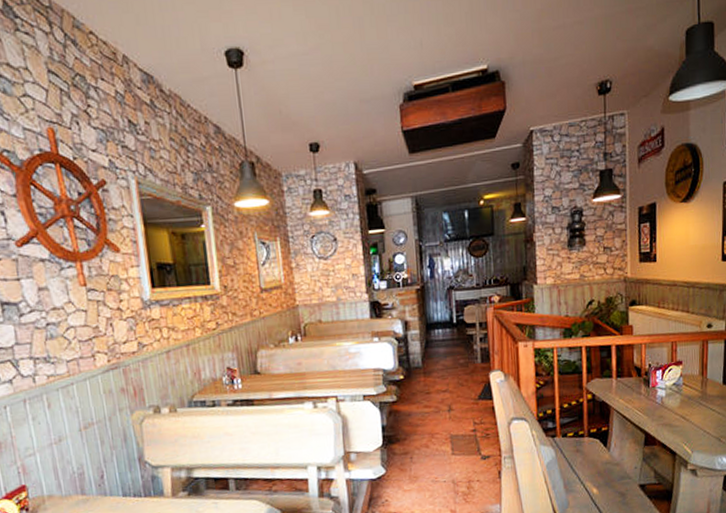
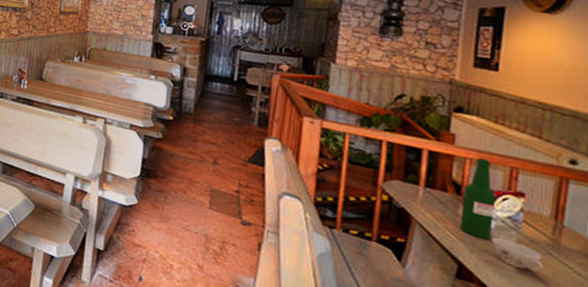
beer bottle: none [642,340,665,409] -> present [459,158,497,241]
teacup: none [664,402,698,423] -> present [490,237,543,272]

